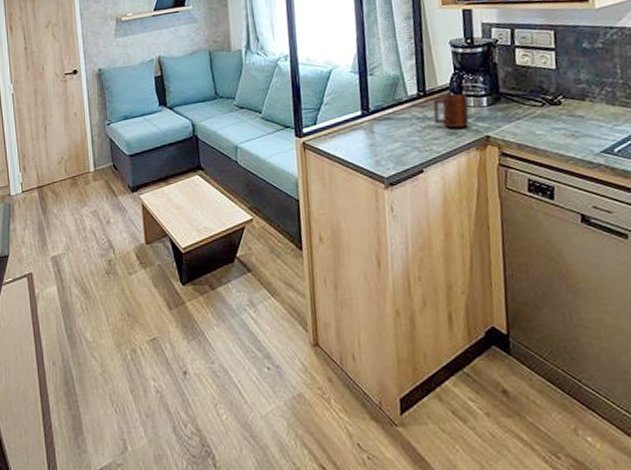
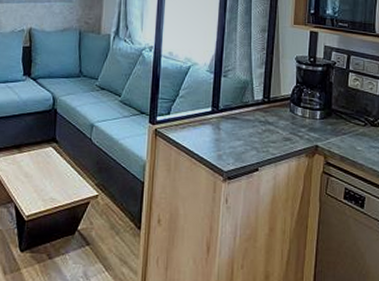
mug: present [433,93,470,128] -> none [273,103,305,135]

